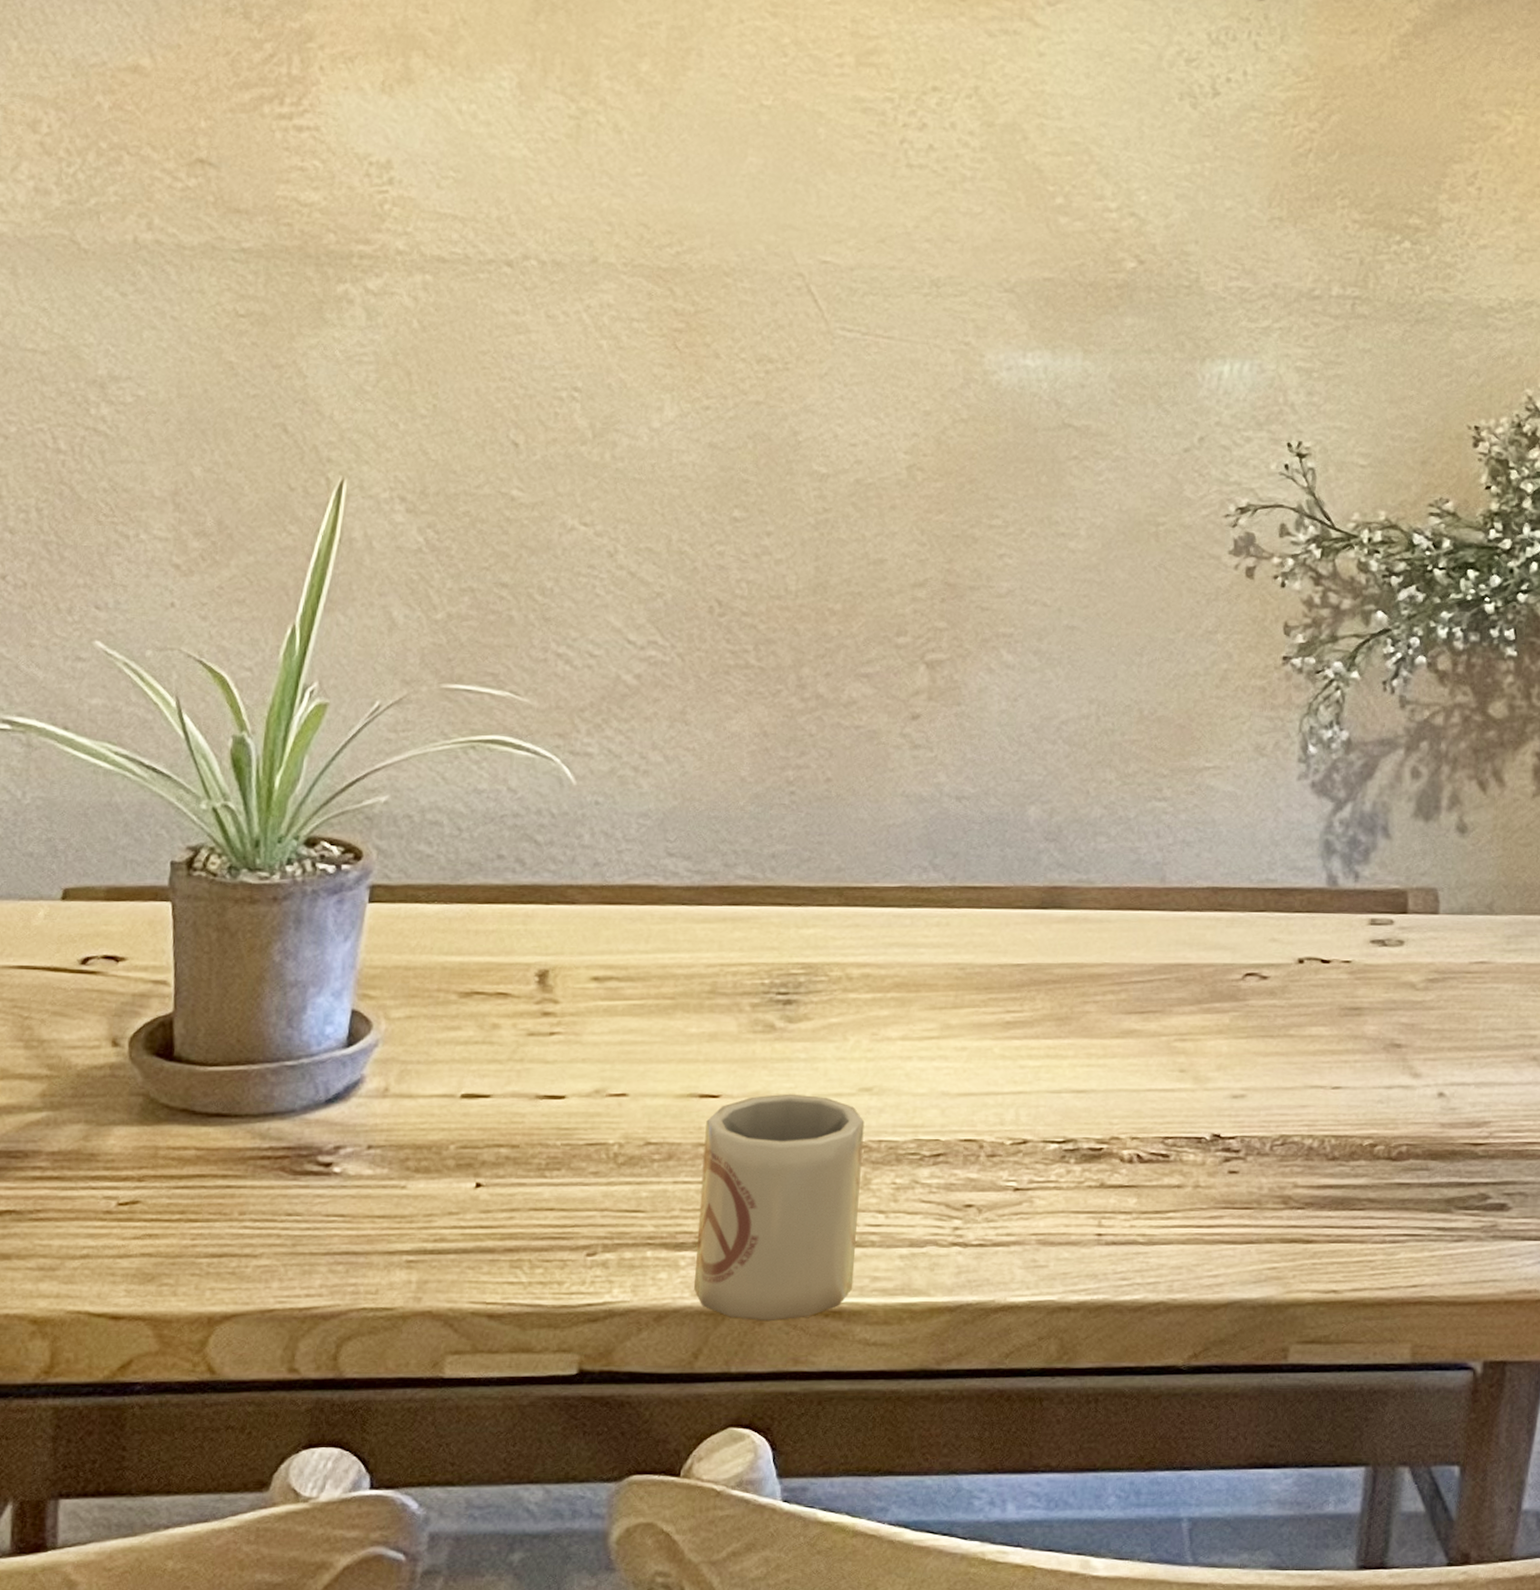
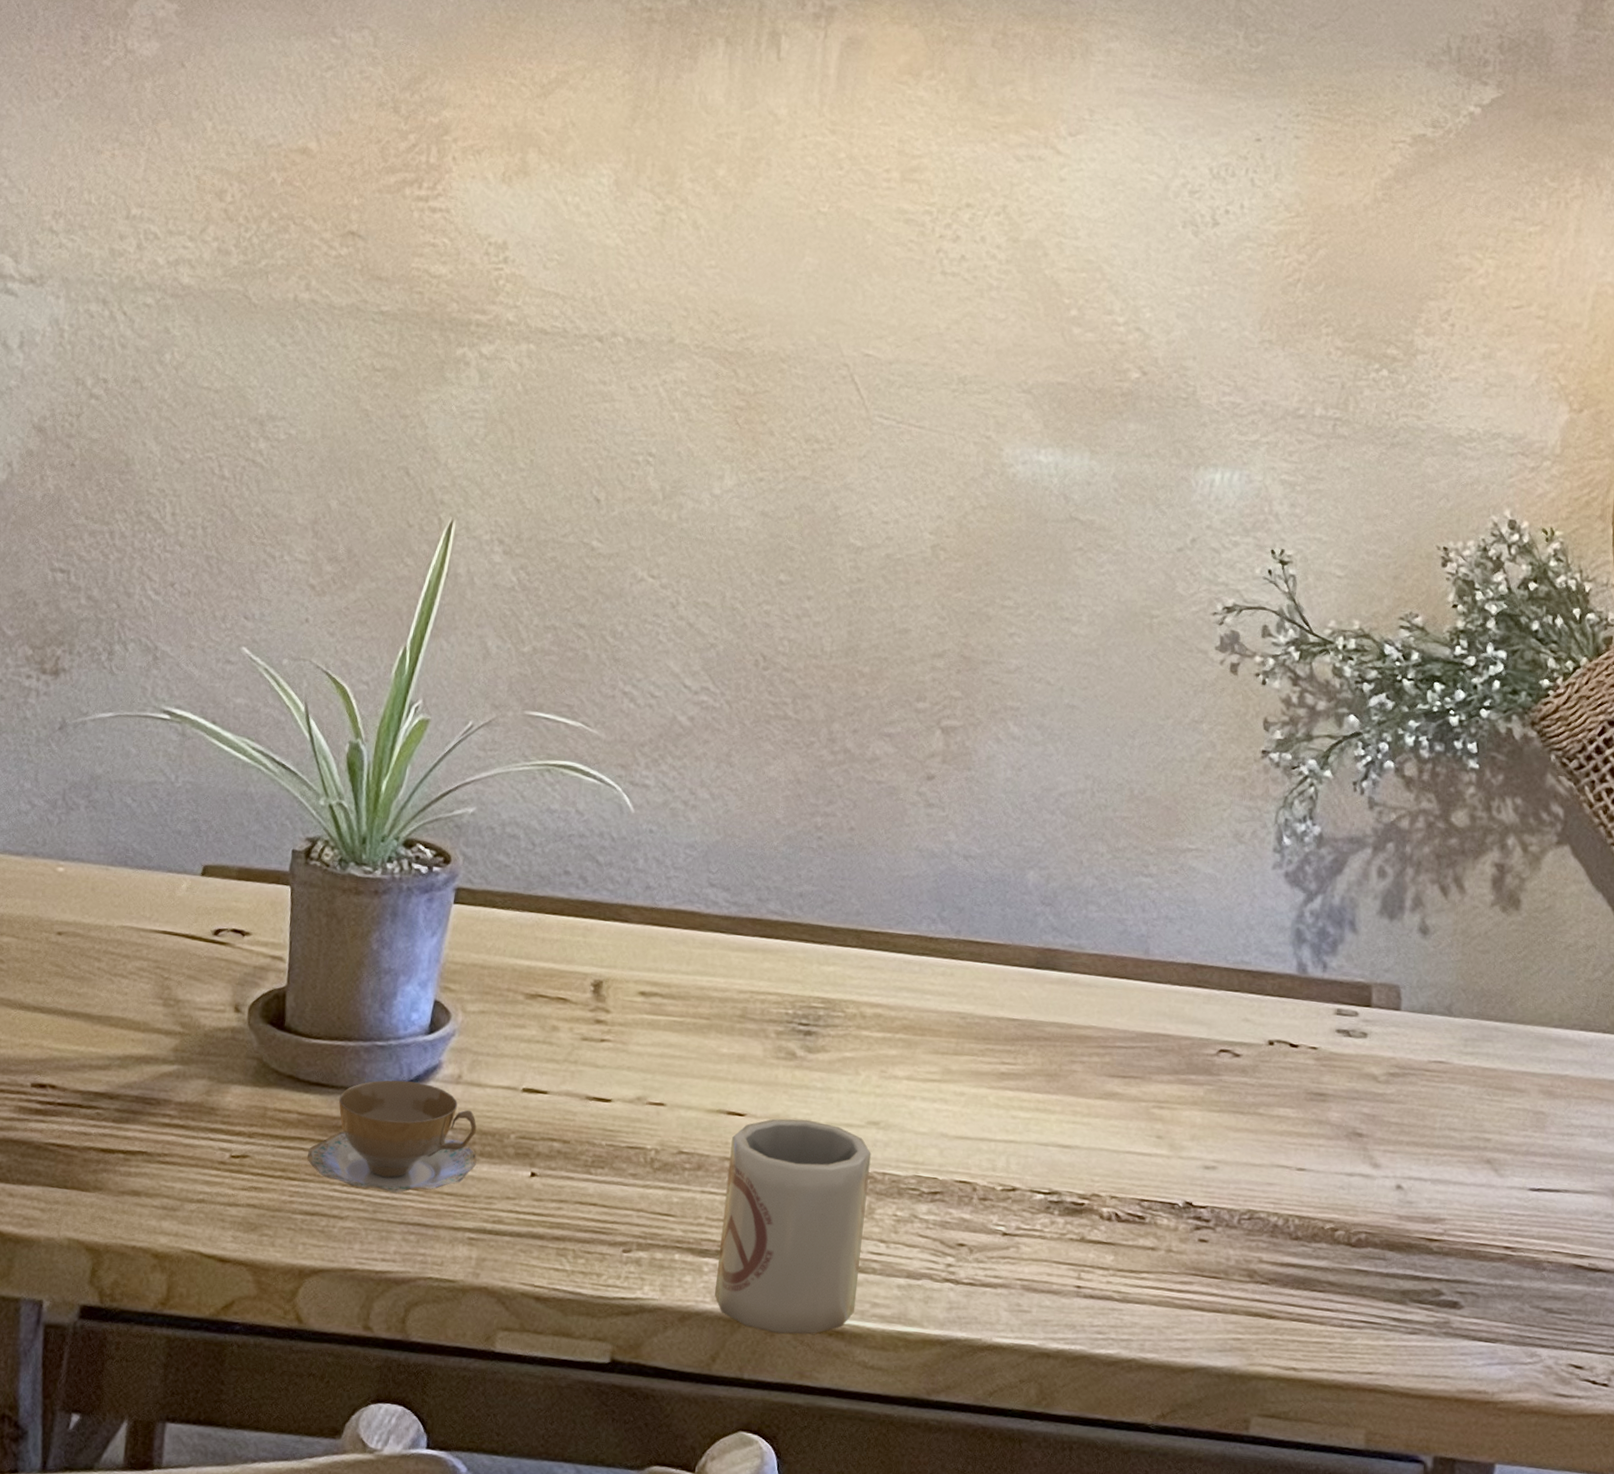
teacup: none [210,1101,412,1223] -> present [307,1080,477,1194]

